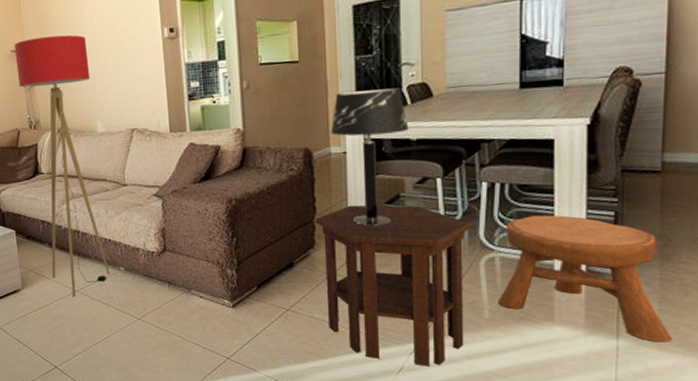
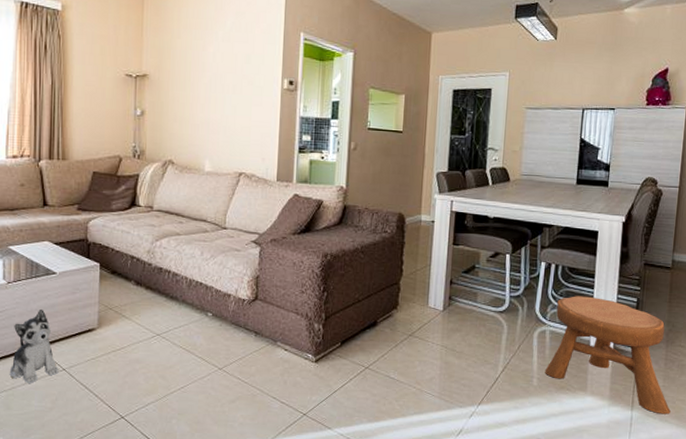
floor lamp: present [14,34,110,298] -> none [128,66,206,342]
side table: present [315,205,472,366] -> none [400,271,531,429]
table lamp: present [330,87,409,226] -> none [423,166,488,293]

